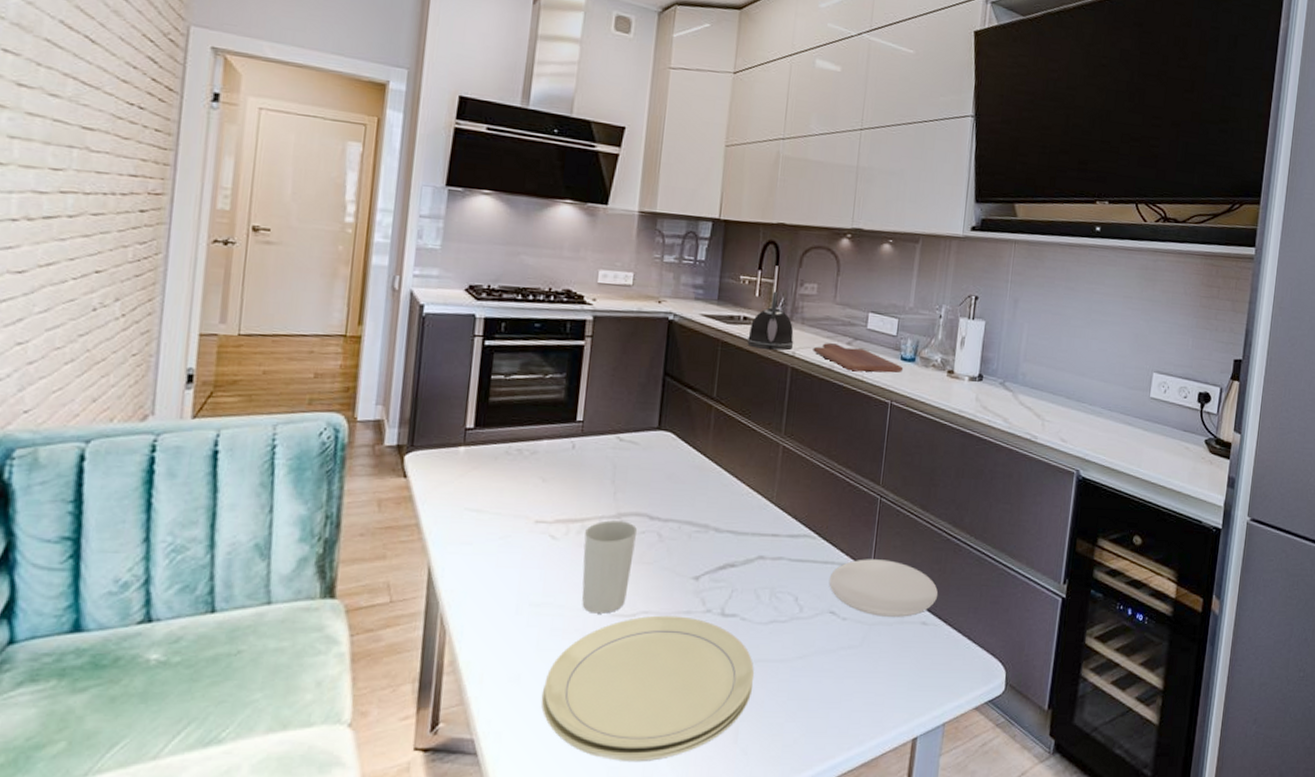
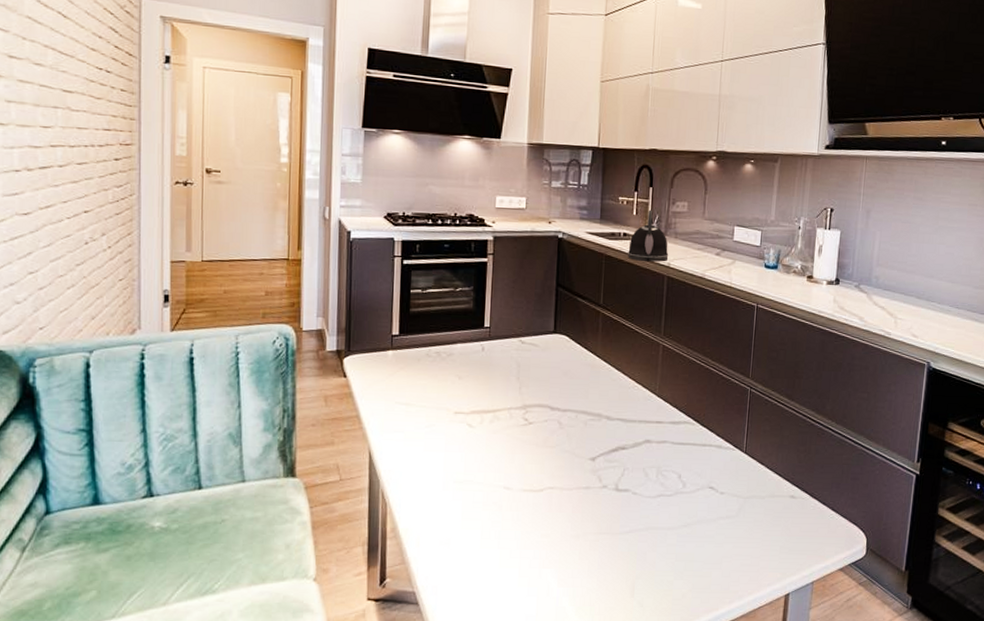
plate: present [541,615,755,762] -> none [468,490,646,612]
cup: present [582,520,638,614] -> none [496,411,541,489]
cutting board: present [813,343,904,373] -> none [686,254,768,279]
plate: present [829,559,939,617] -> none [707,442,805,492]

